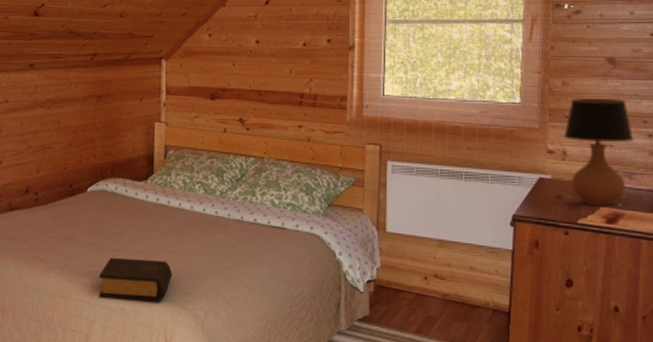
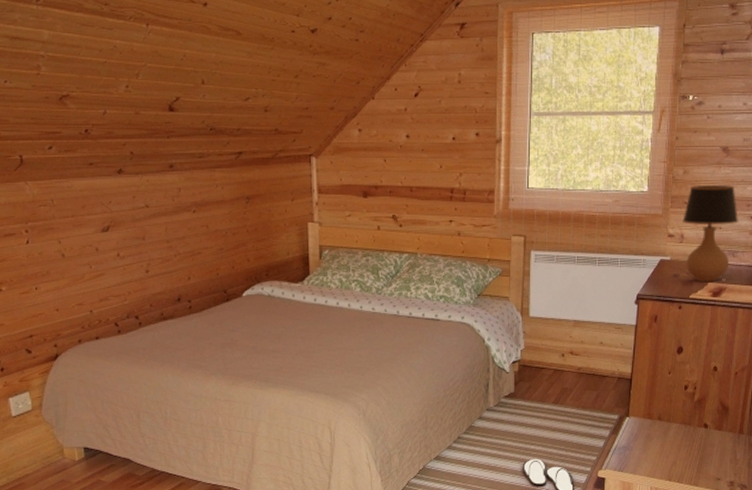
book: present [98,257,173,302] -> none [260,358,334,399]

